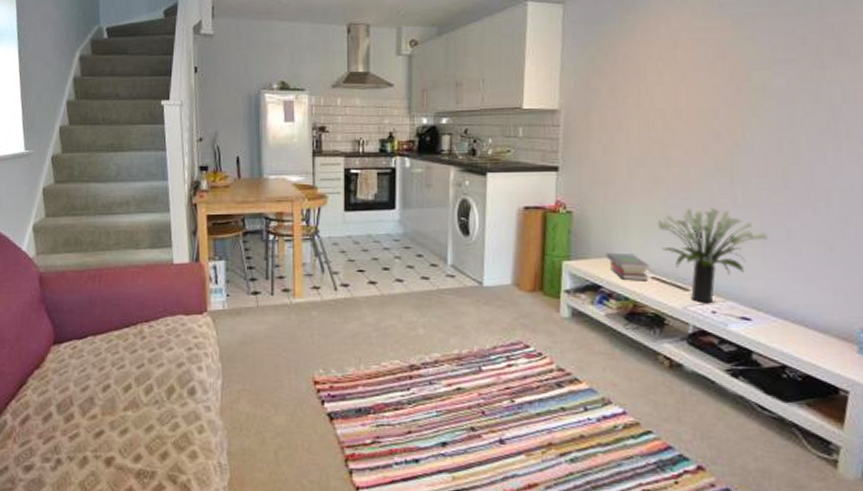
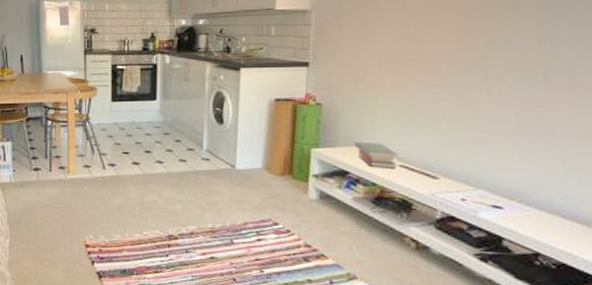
potted plant: present [657,208,769,304] -> none [407,101,525,192]

